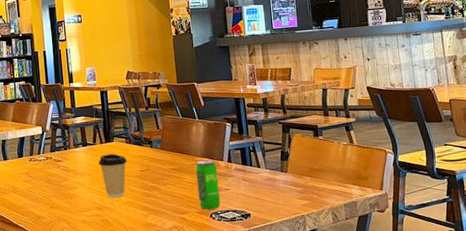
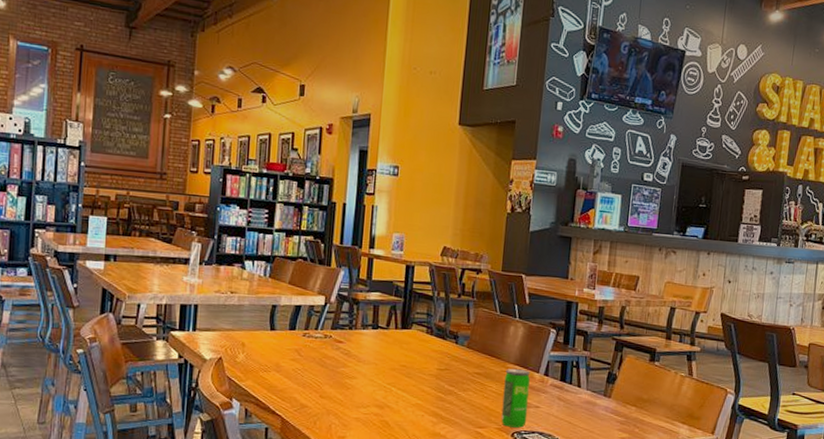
coffee cup: present [98,153,128,197] -> none [388,343,425,396]

